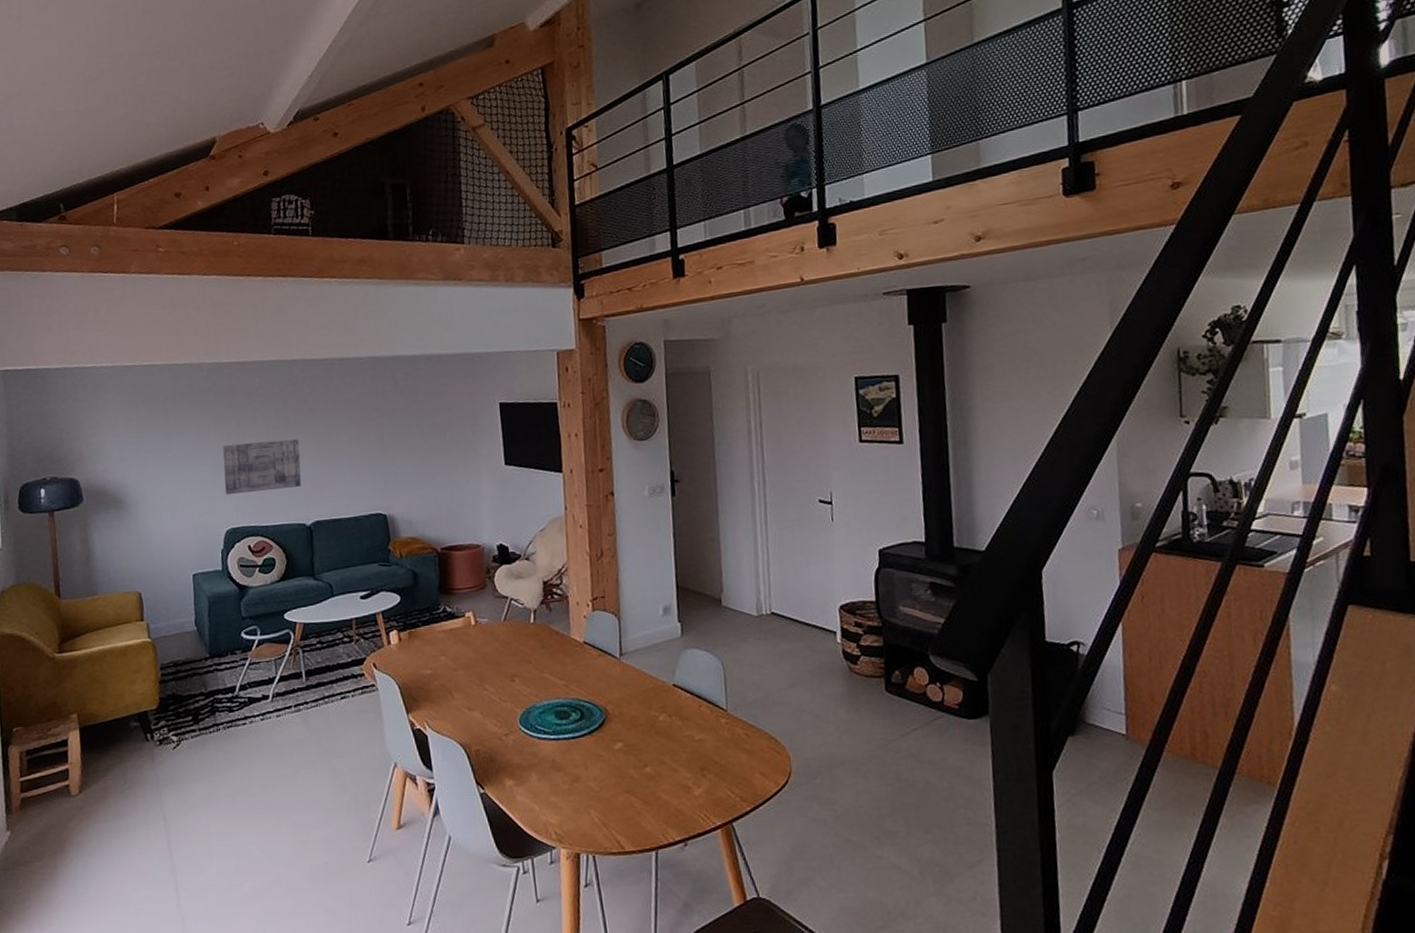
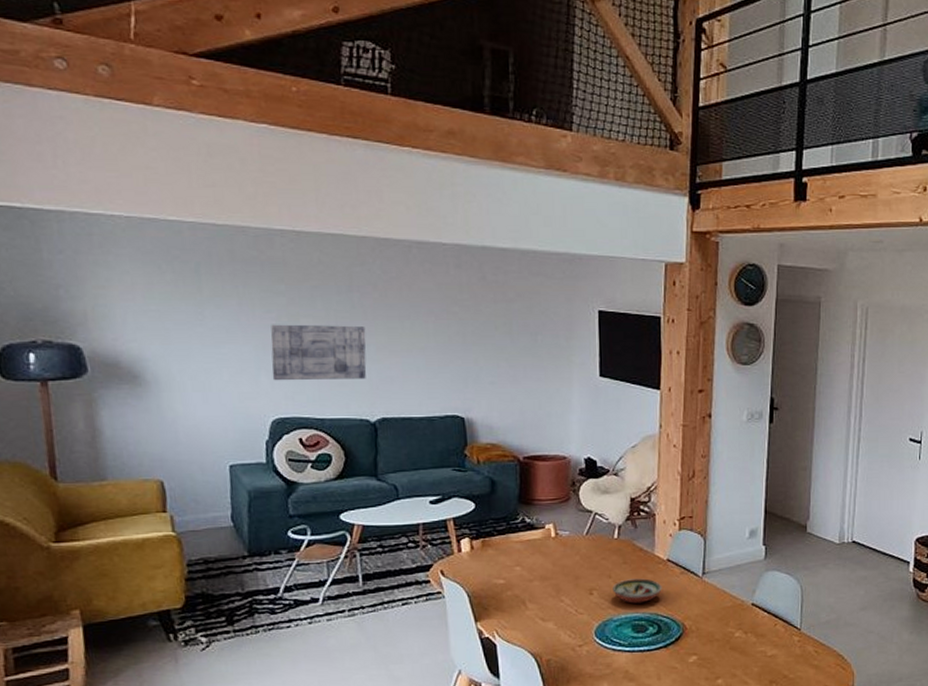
decorative bowl: none [533,662,581,689] -> present [612,578,662,604]

